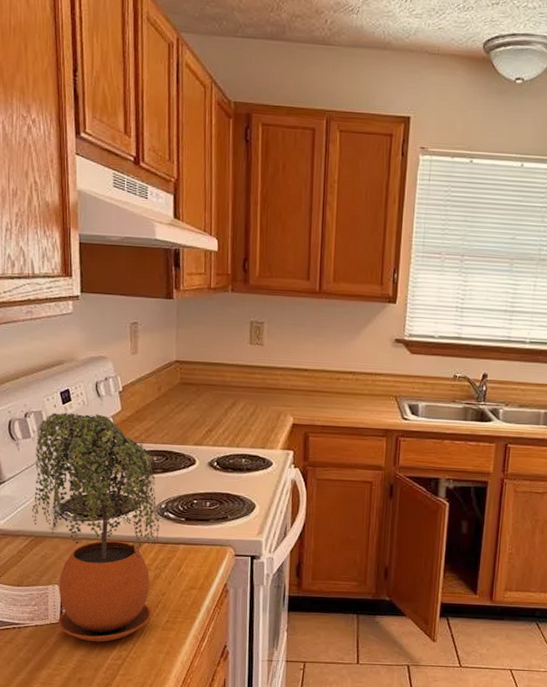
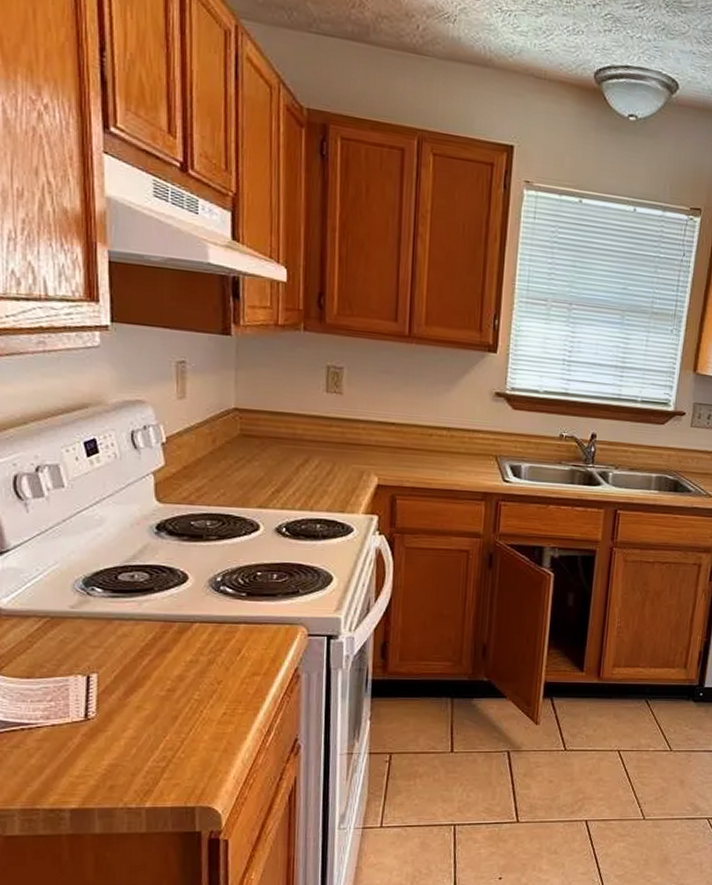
potted plant: present [31,412,160,642] -> none [45,466,214,742]

